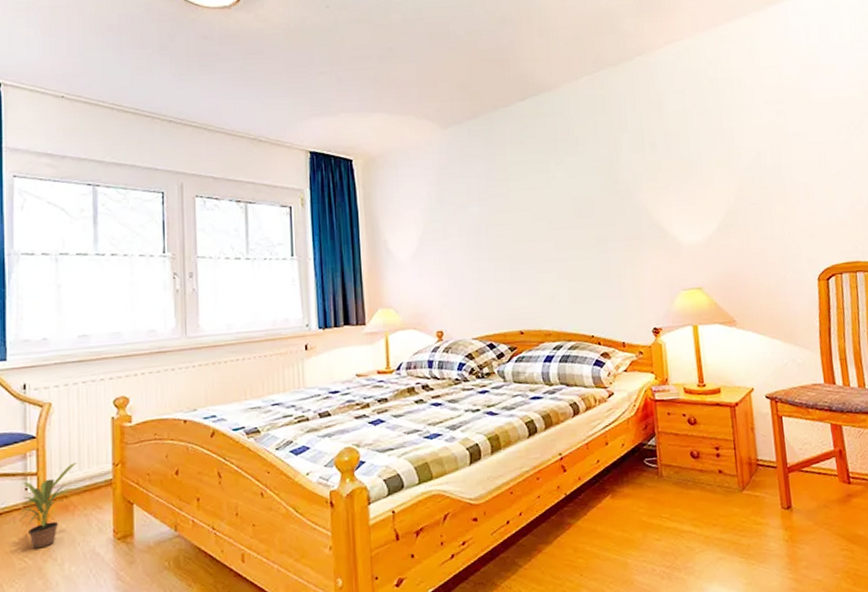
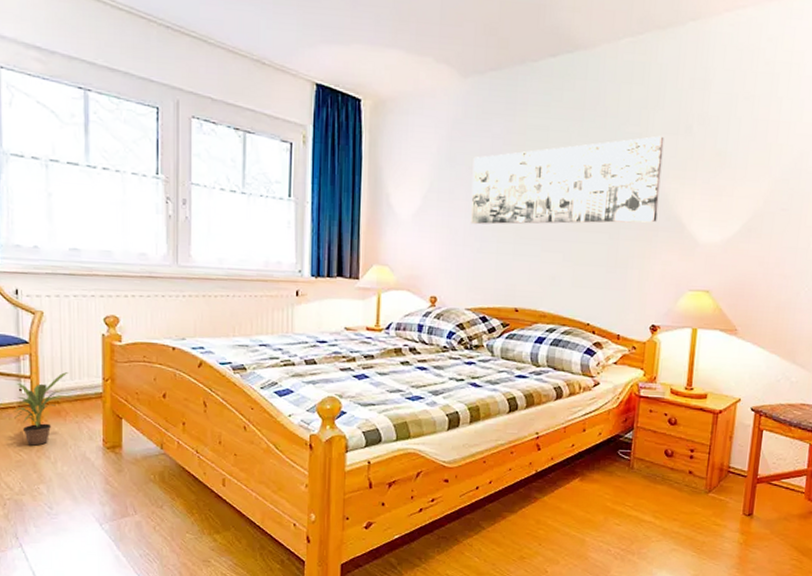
wall art: none [462,154,640,258] -> present [470,136,665,225]

